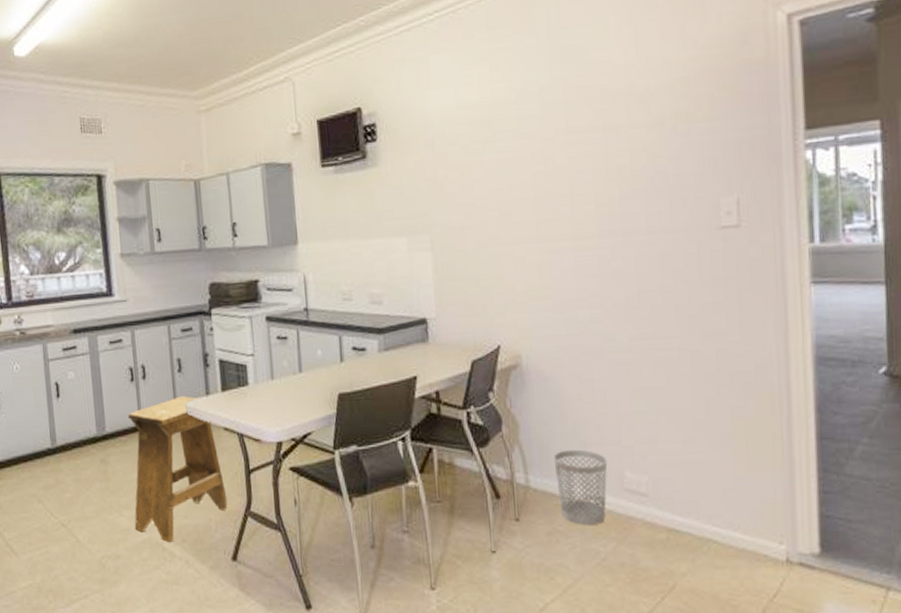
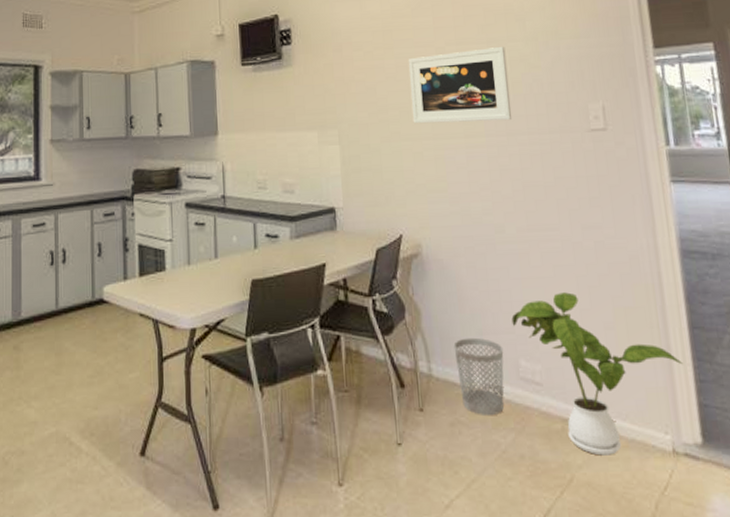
stool: present [128,396,228,542] -> none [42,281,139,436]
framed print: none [511,135,630,226] -> present [409,47,512,124]
house plant: none [618,403,806,564] -> present [511,292,683,456]

